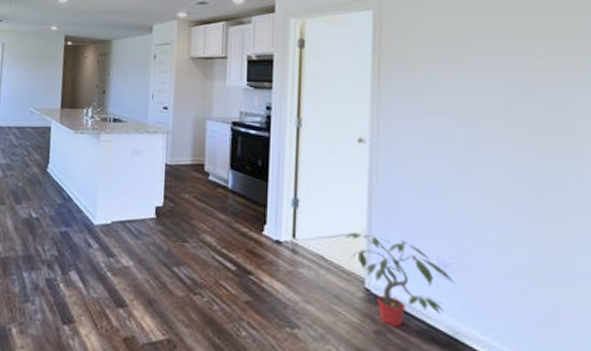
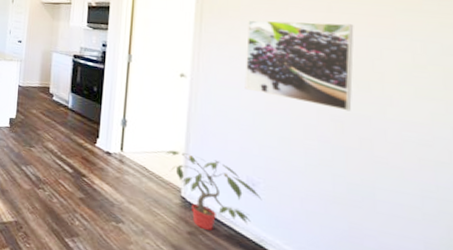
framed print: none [430,70,545,172] -> present [245,19,354,111]

